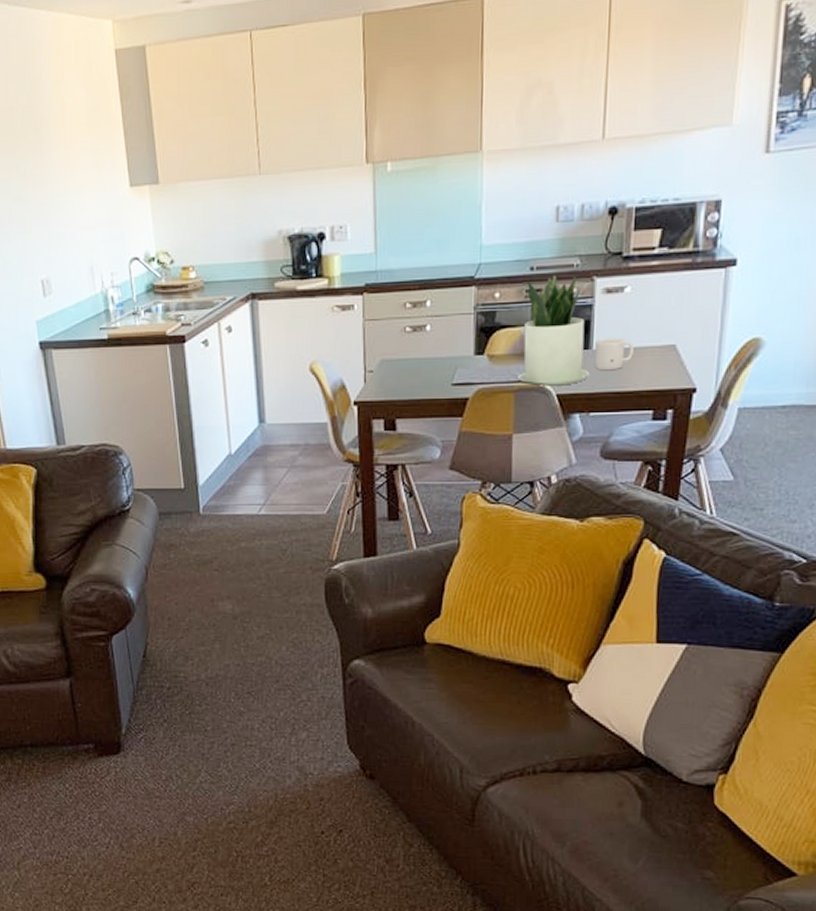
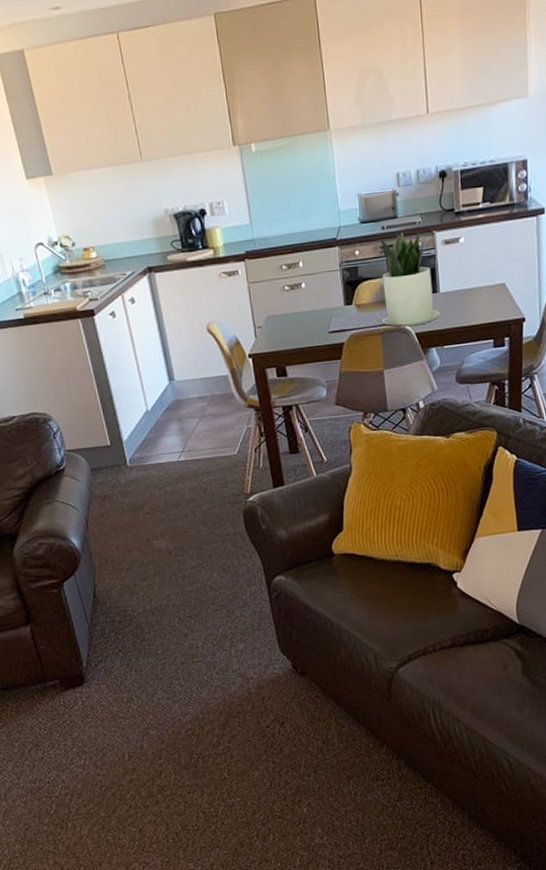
toaster: none [503,223,556,264] -> present [356,188,399,225]
mug: present [594,338,634,371] -> none [441,281,473,310]

